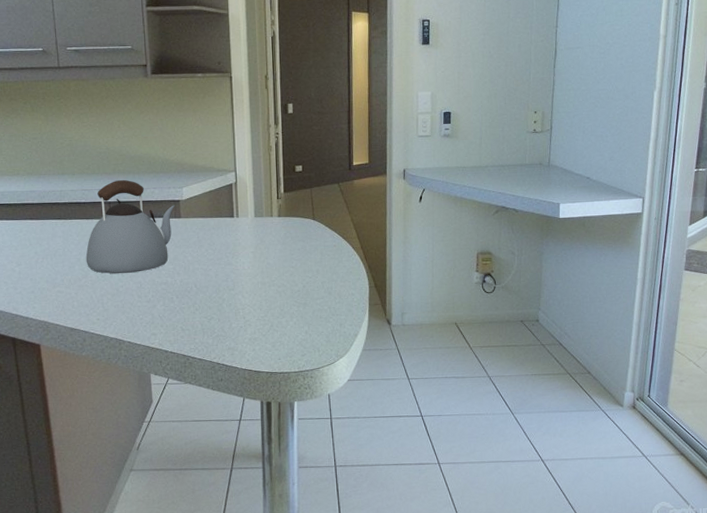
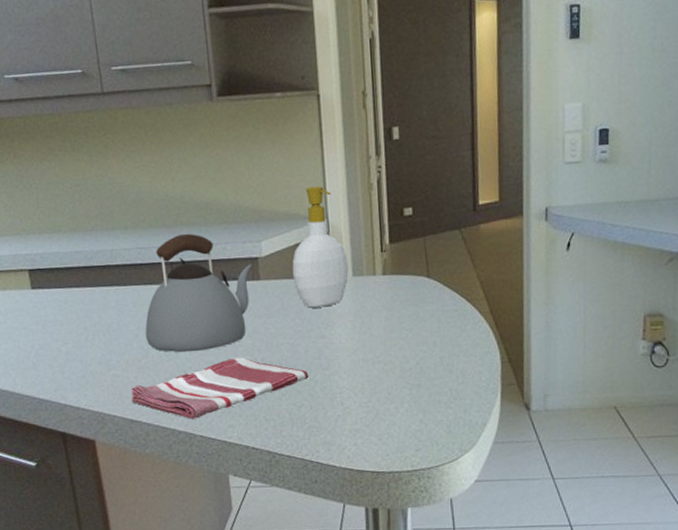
dish towel: none [72,279,218,328] -> present [131,357,309,419]
soap bottle: none [207,146,252,241] -> present [292,185,349,308]

